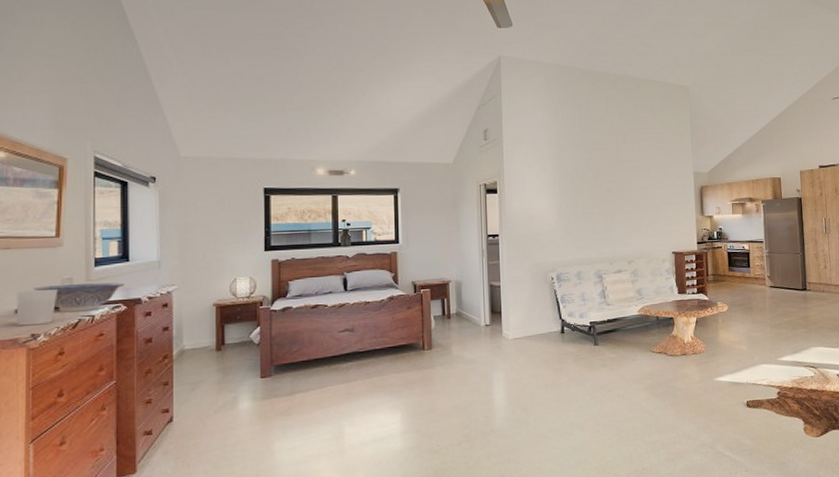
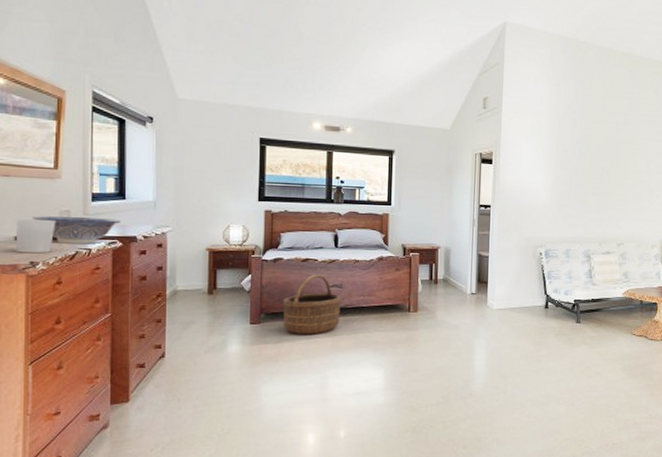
basket: none [294,319,353,384] -> present [283,274,341,334]

